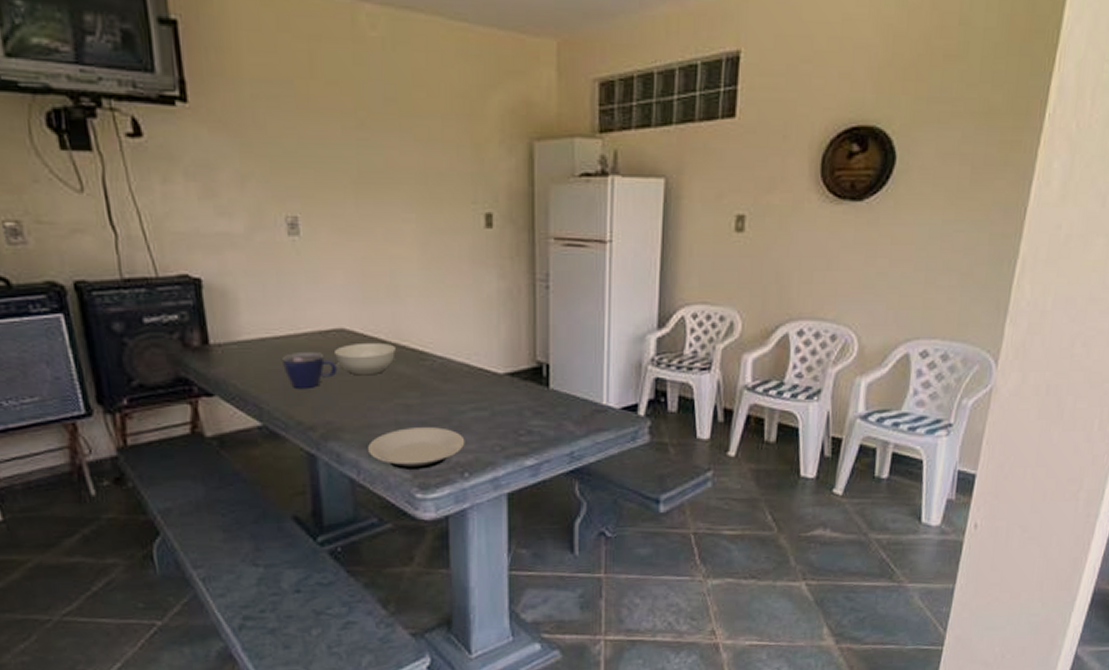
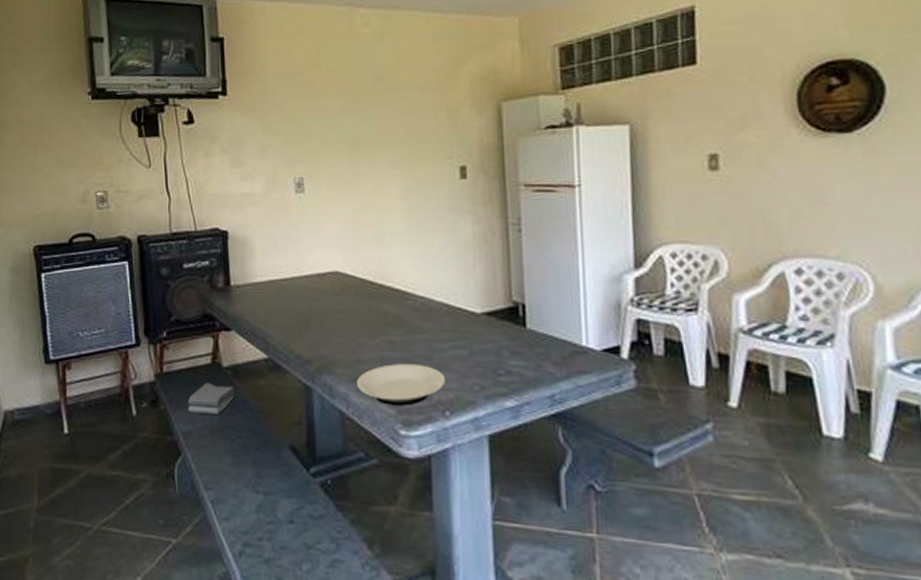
towel: none [162,454,223,489] -> present [187,382,235,414]
cup: present [282,351,338,390] -> none [287,291,332,326]
bowl: present [335,342,396,376] -> none [330,283,382,314]

